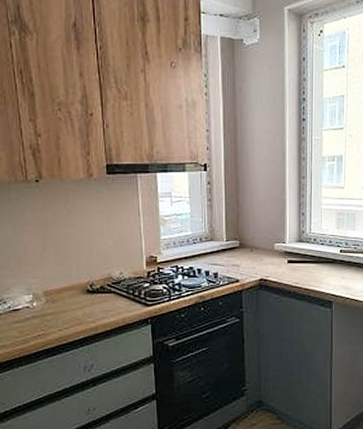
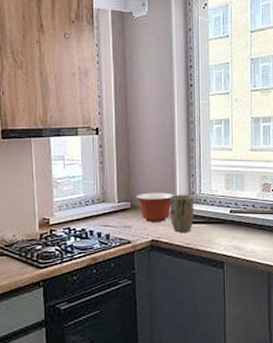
mixing bowl: none [244,231,284,261] -> present [136,192,174,222]
plant pot: none [279,234,304,272] -> present [169,195,194,233]

